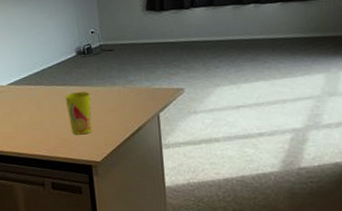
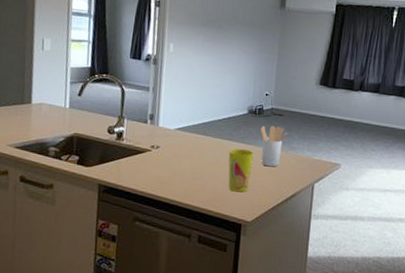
utensil holder: none [92,62,121,105] -> present [260,126,287,167]

